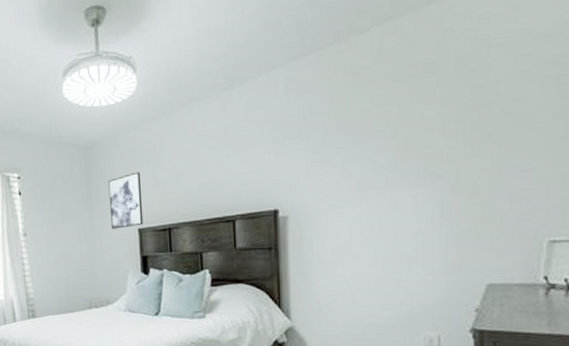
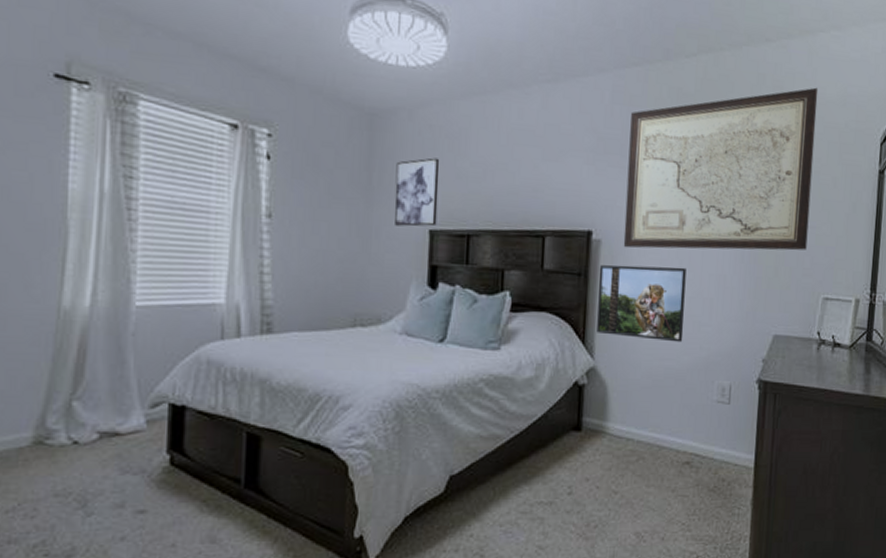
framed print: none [288,230,381,300] -> present [597,264,687,343]
wall art: none [307,24,523,220] -> present [623,87,819,251]

